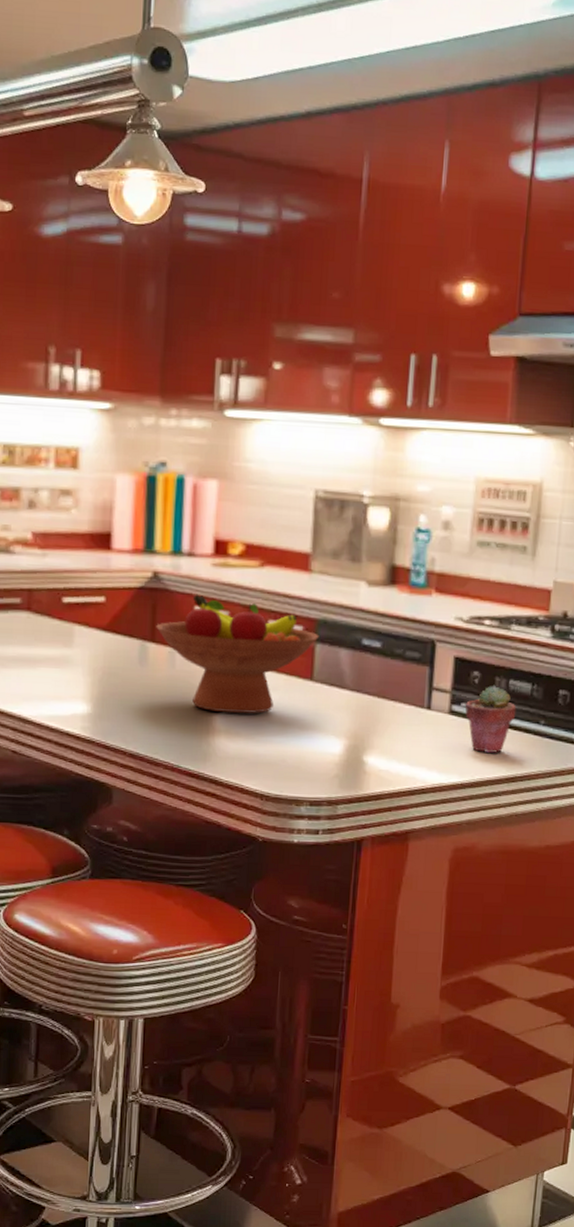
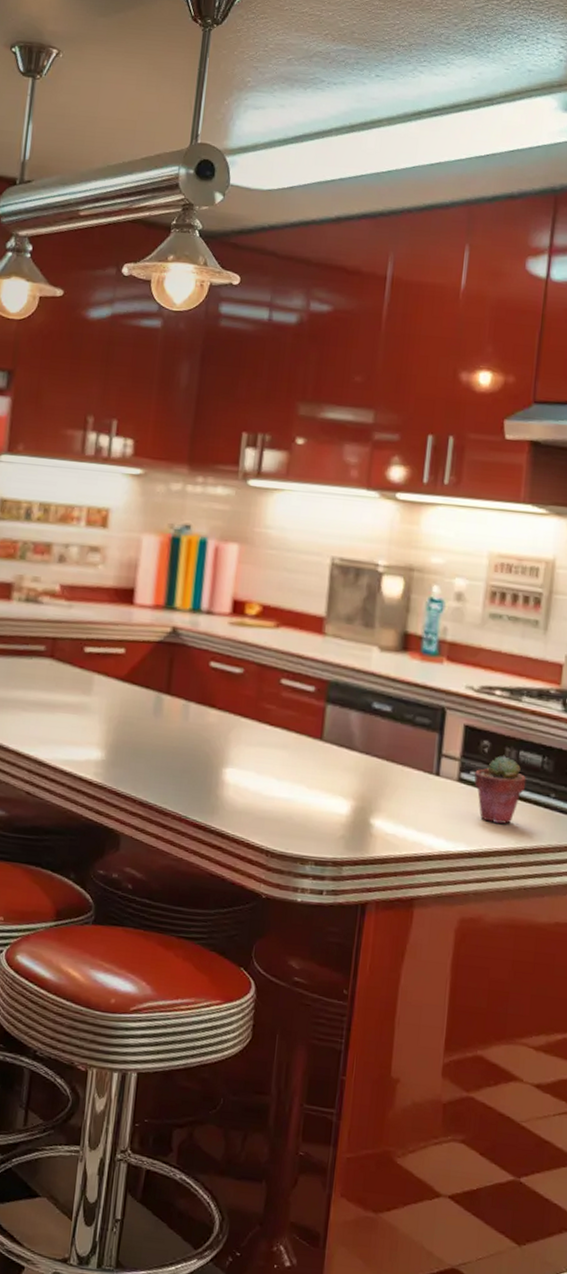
fruit bowl: present [156,594,319,714] -> none [172,650,331,770]

